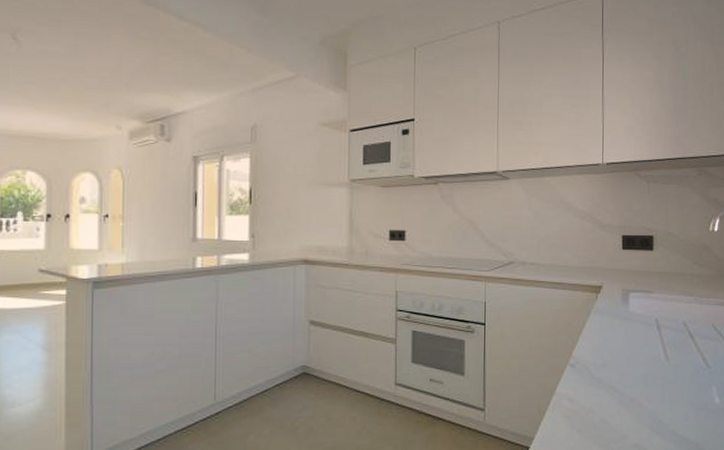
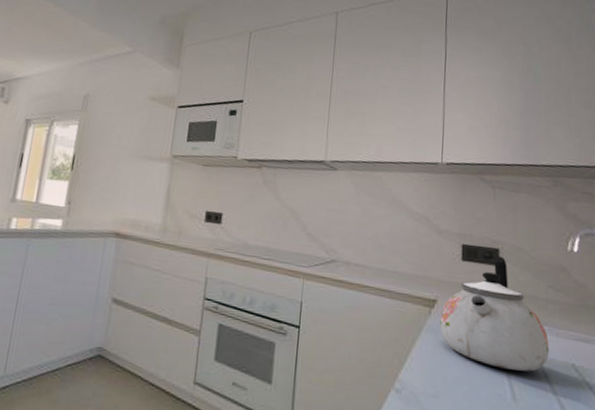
kettle: none [605,240,694,336] -> present [440,252,549,372]

